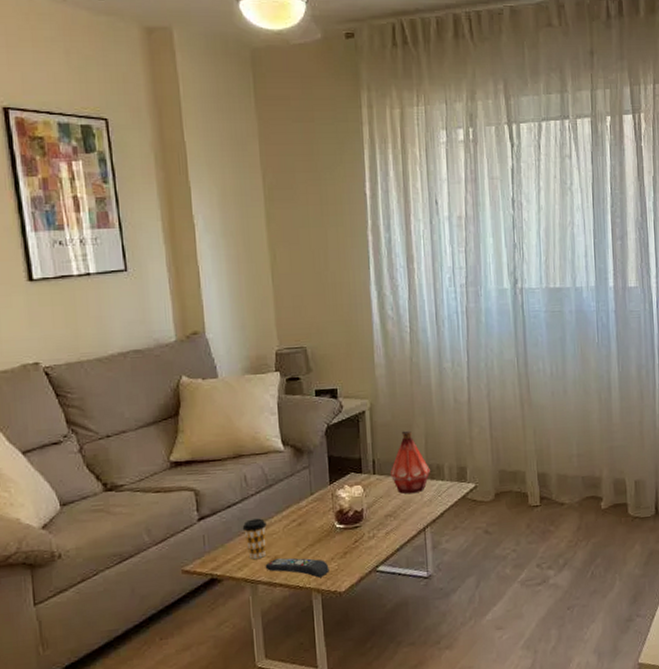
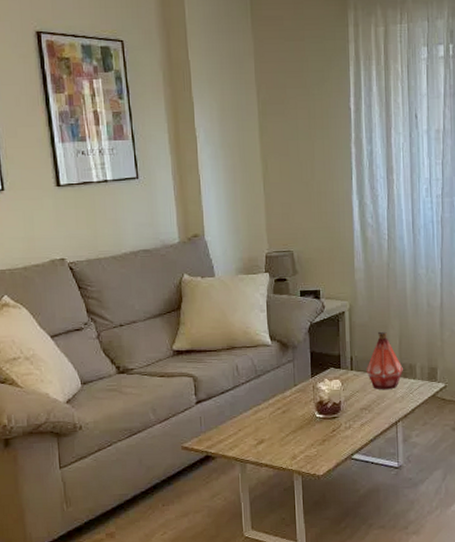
coffee cup: present [242,518,267,559] -> none [234,404,255,441]
remote control: present [265,557,329,578] -> none [253,441,309,461]

